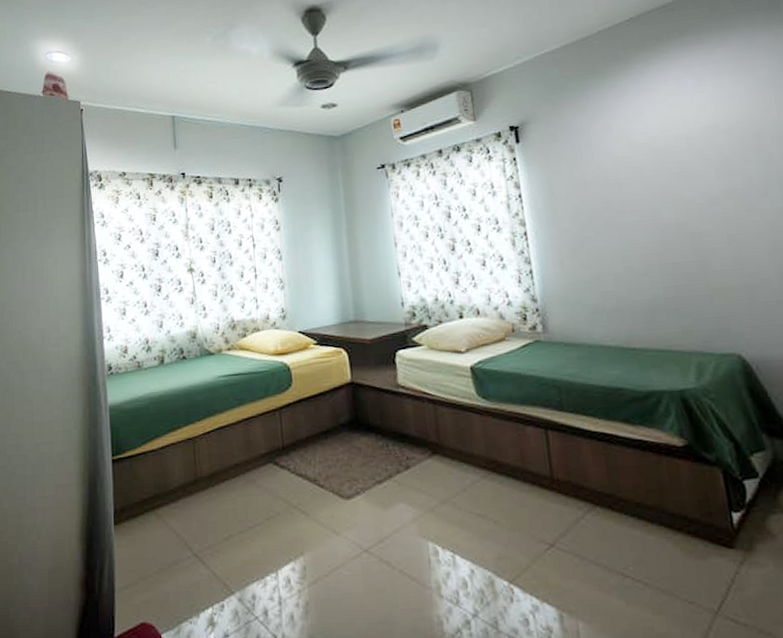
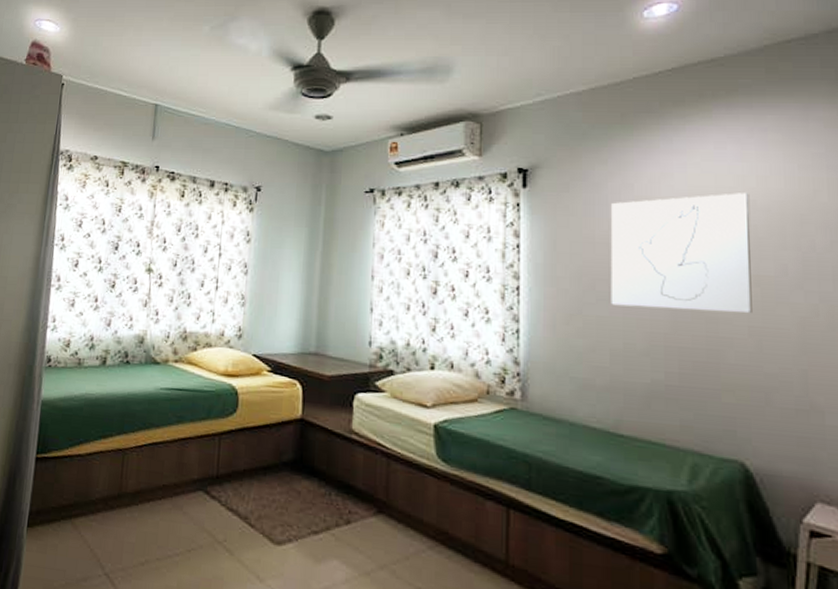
wall art: none [595,119,729,236] -> present [610,193,752,314]

